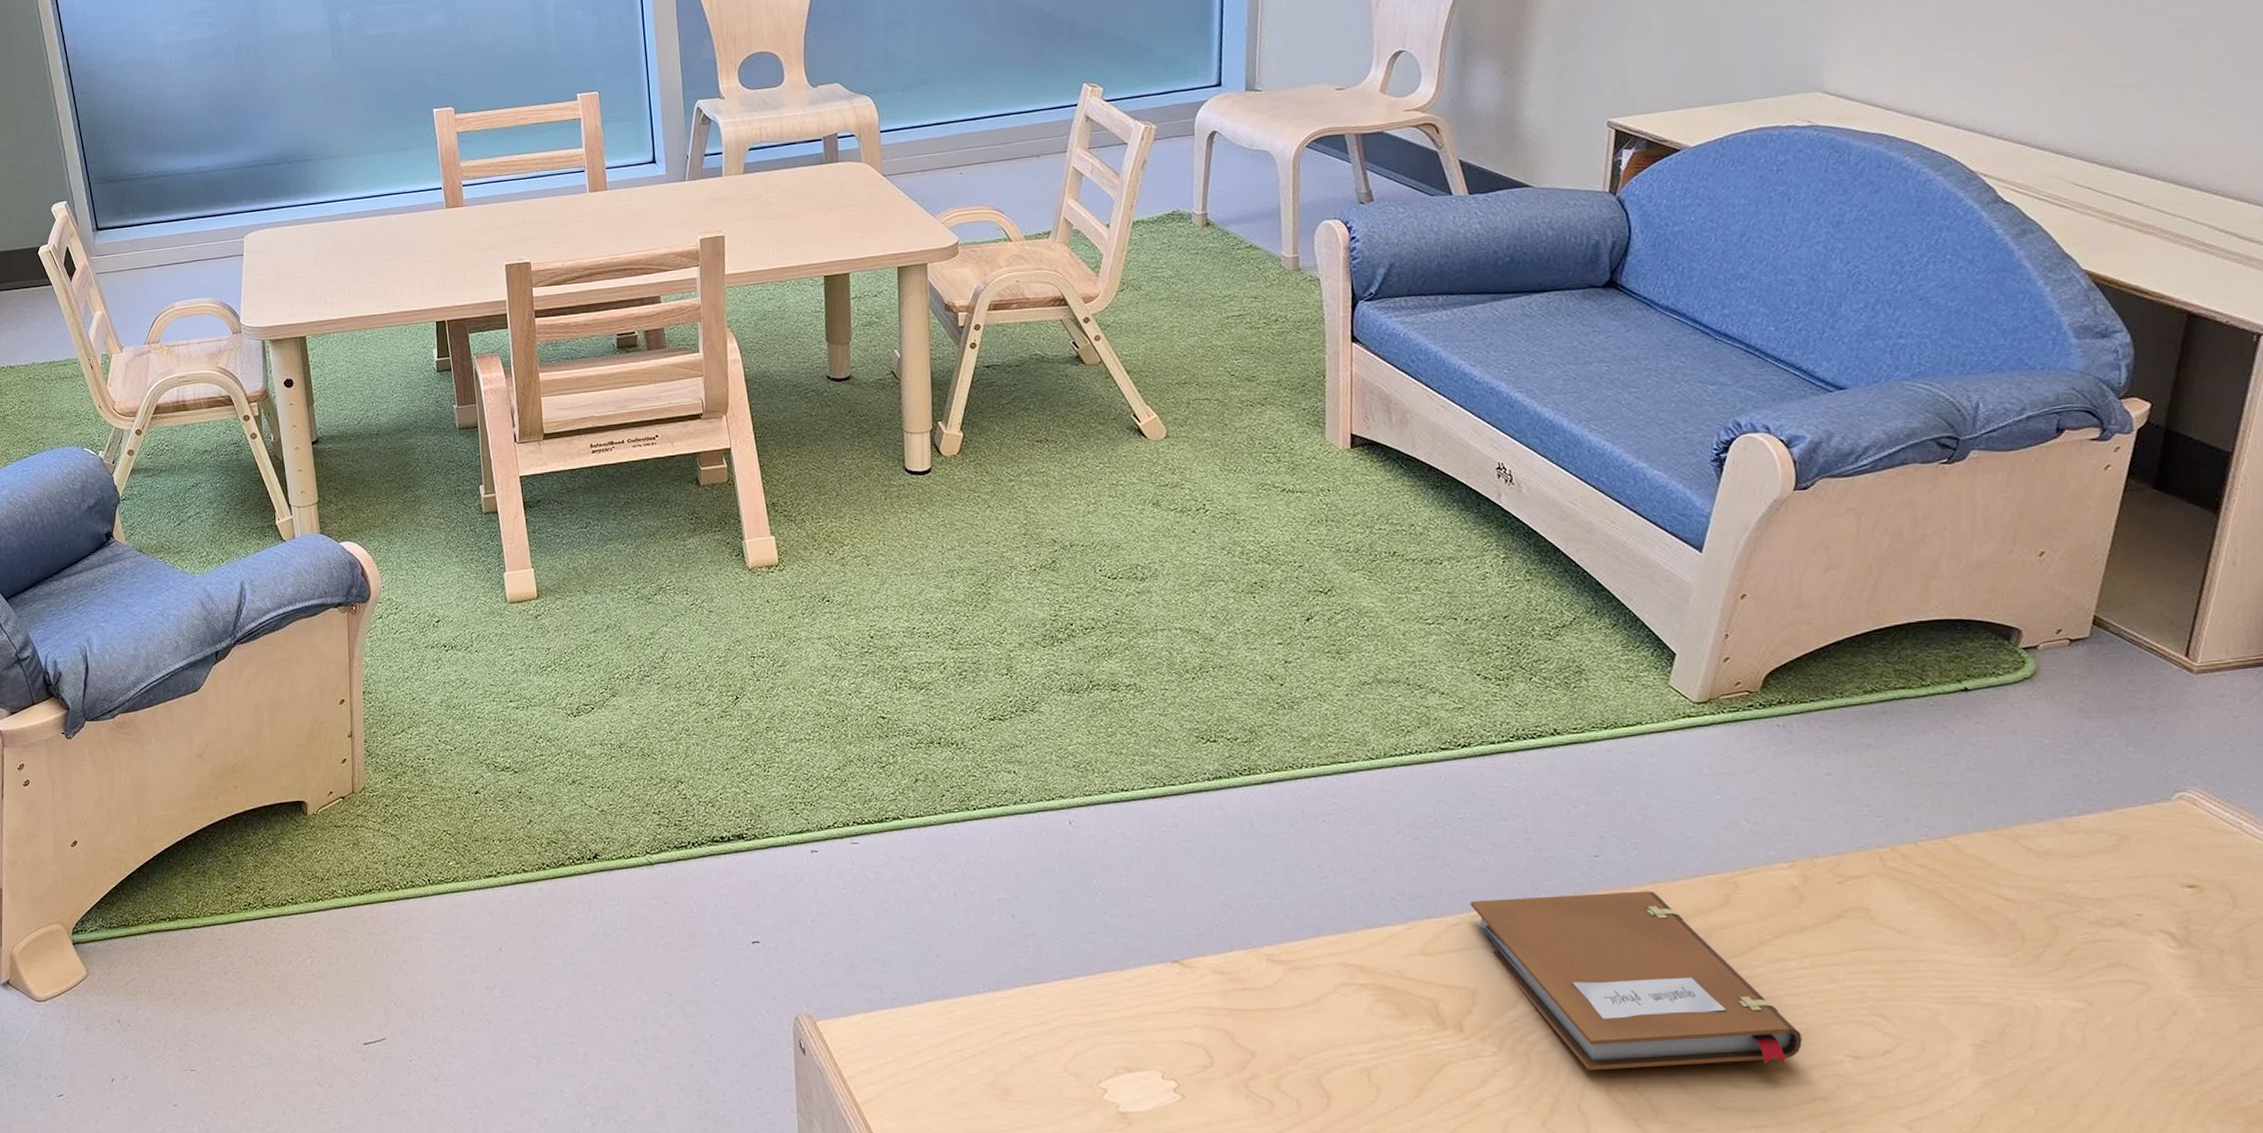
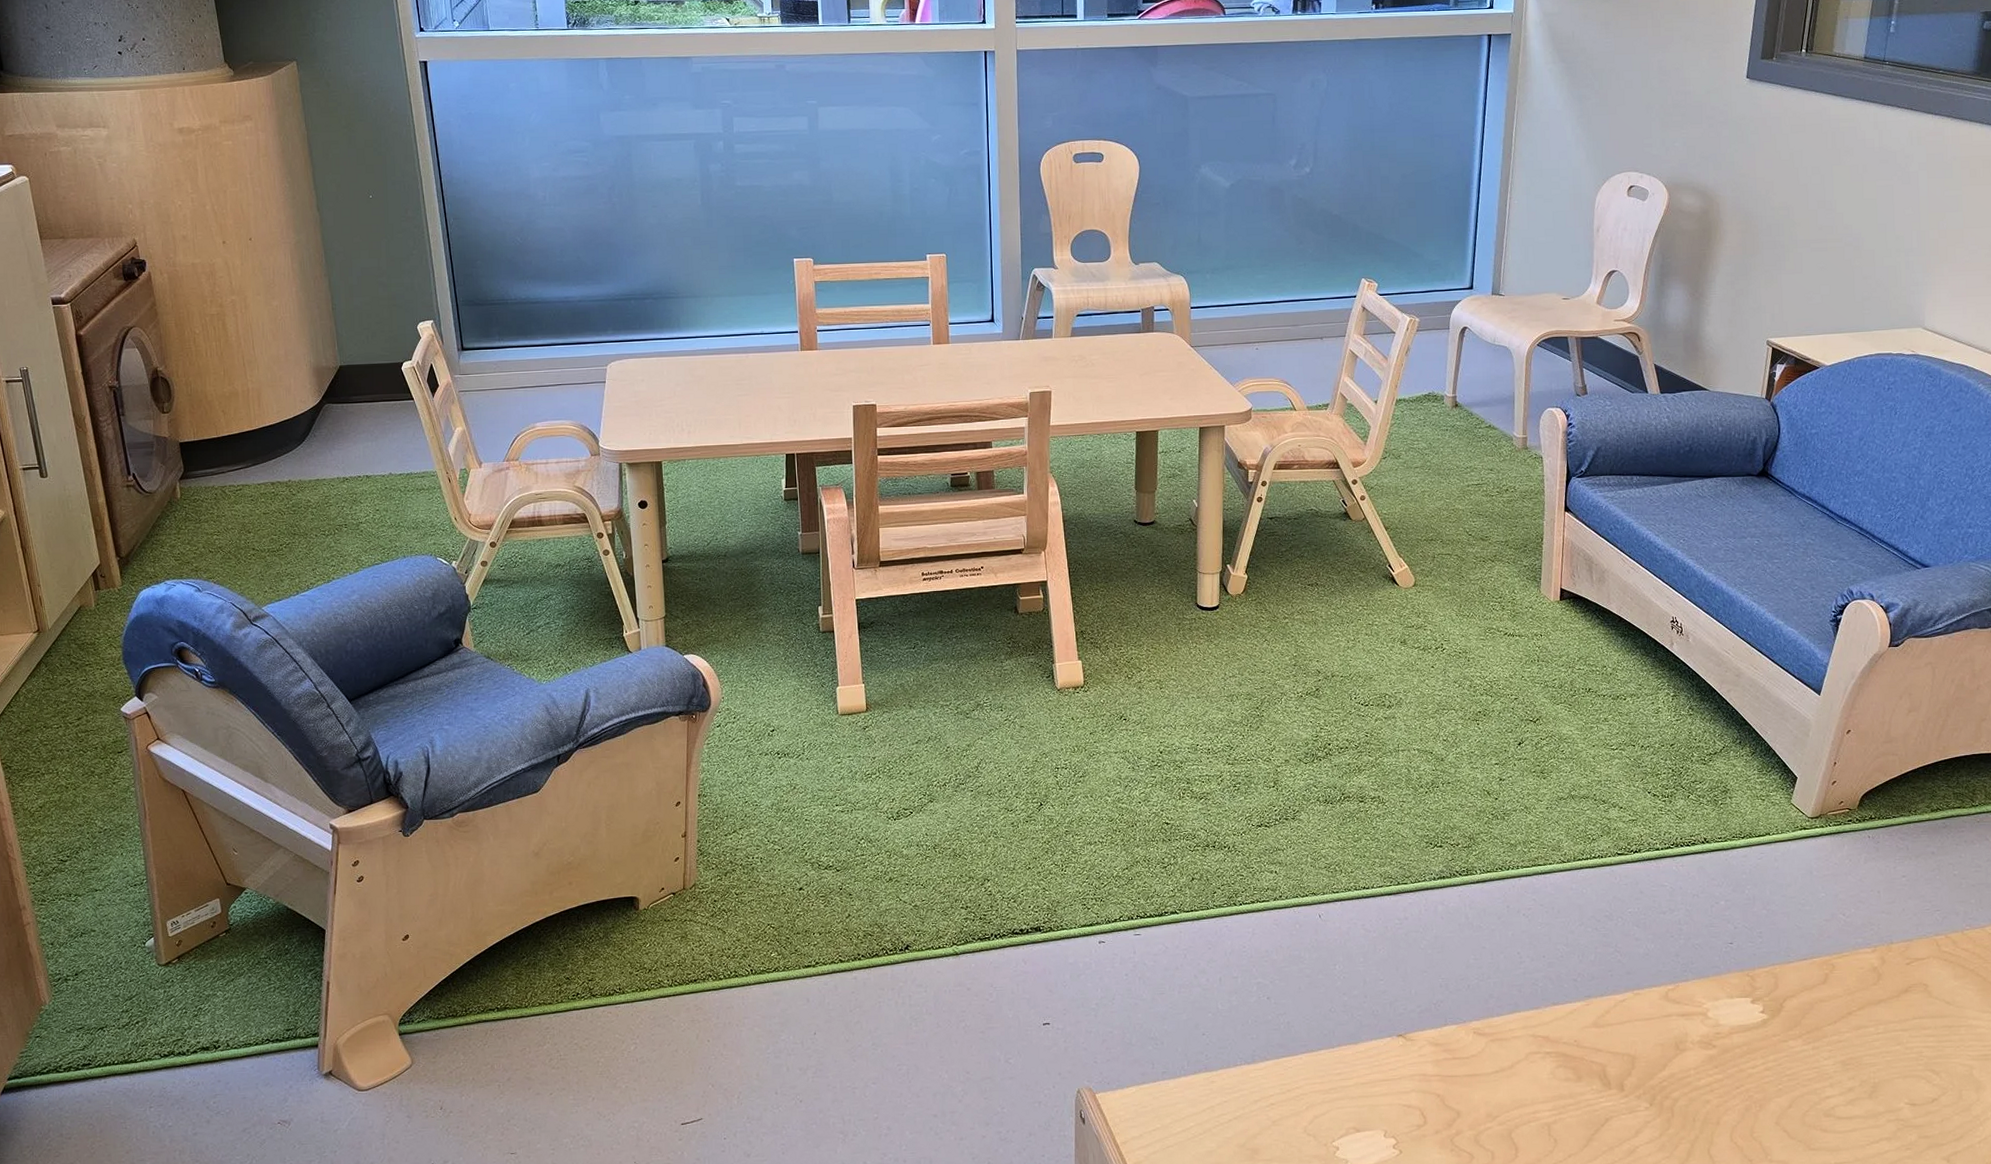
notebook: present [1470,891,1802,1071] -> none [1634,971,1875,1121]

